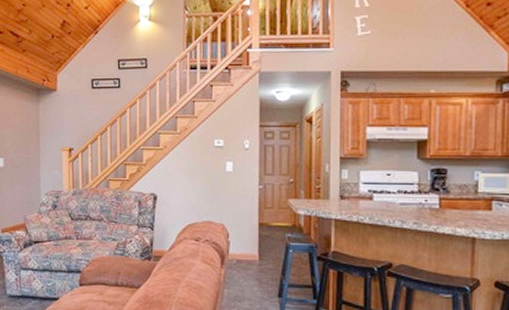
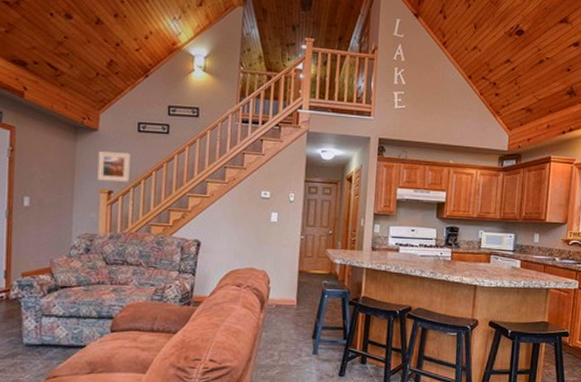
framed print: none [58,110,87,139] -> present [97,151,130,182]

